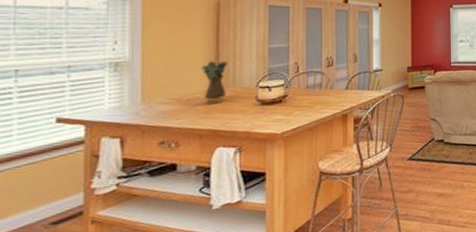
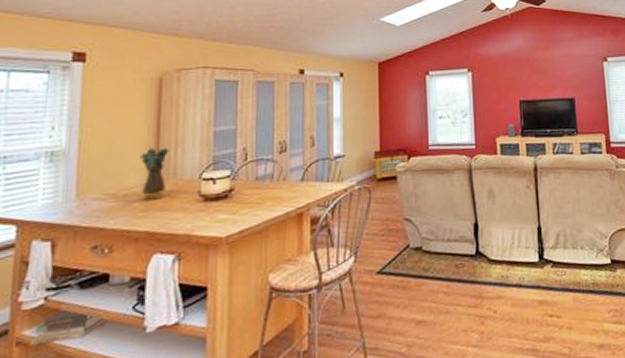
books: none [104,191,178,224] -> present [29,307,109,346]

